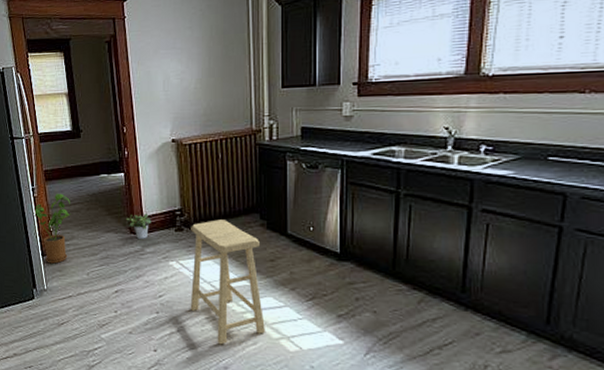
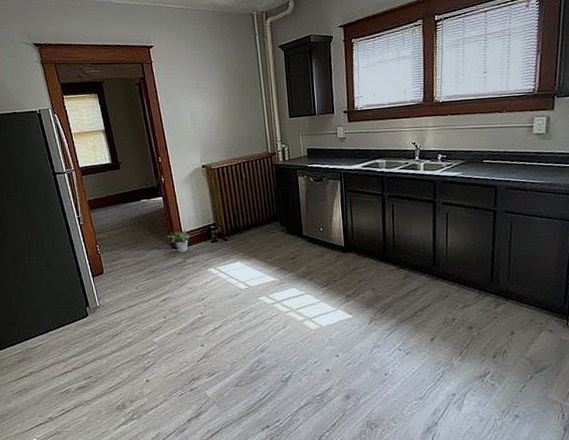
house plant: present [33,193,71,264] -> none [81,219,117,283]
stool: present [190,220,266,345] -> none [224,229,293,333]

